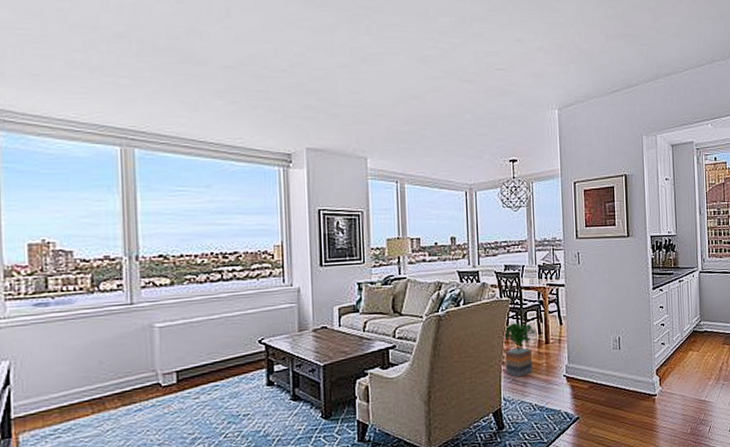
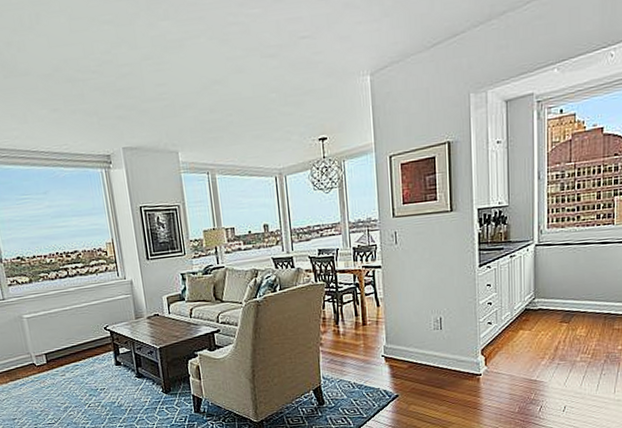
potted tree: present [503,322,536,377] -> none [319,305,352,358]

